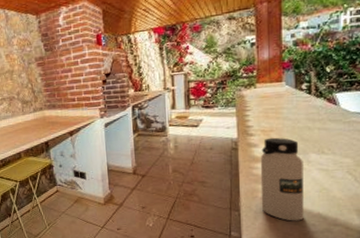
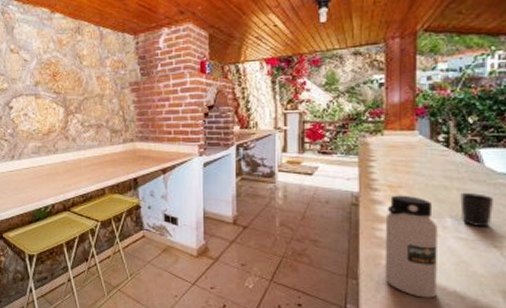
cup: none [321,130,348,159] -> present [460,192,493,228]

